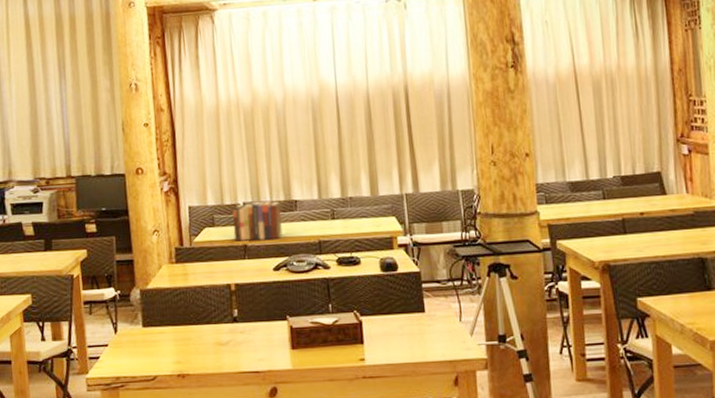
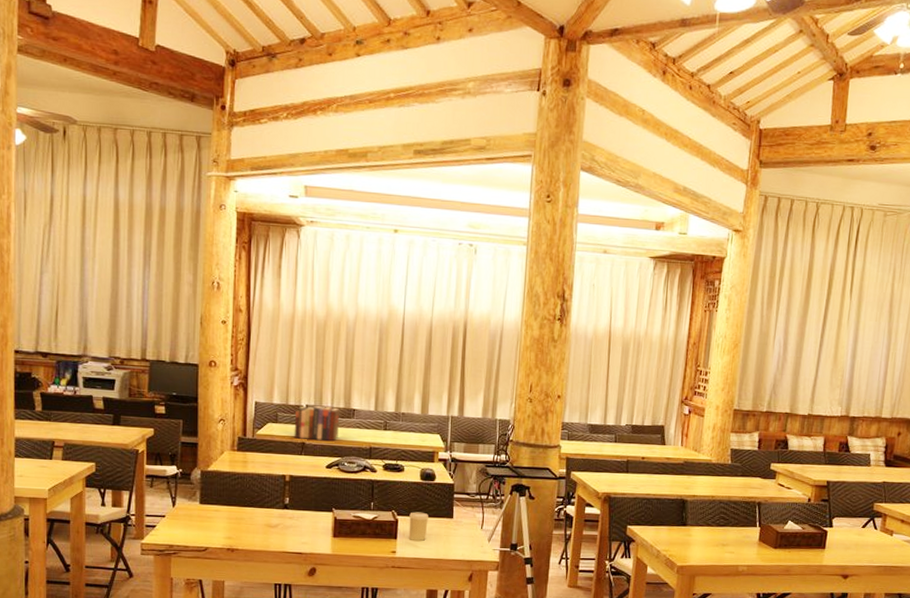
cup: none [374,309,397,345] -> present [408,512,428,542]

